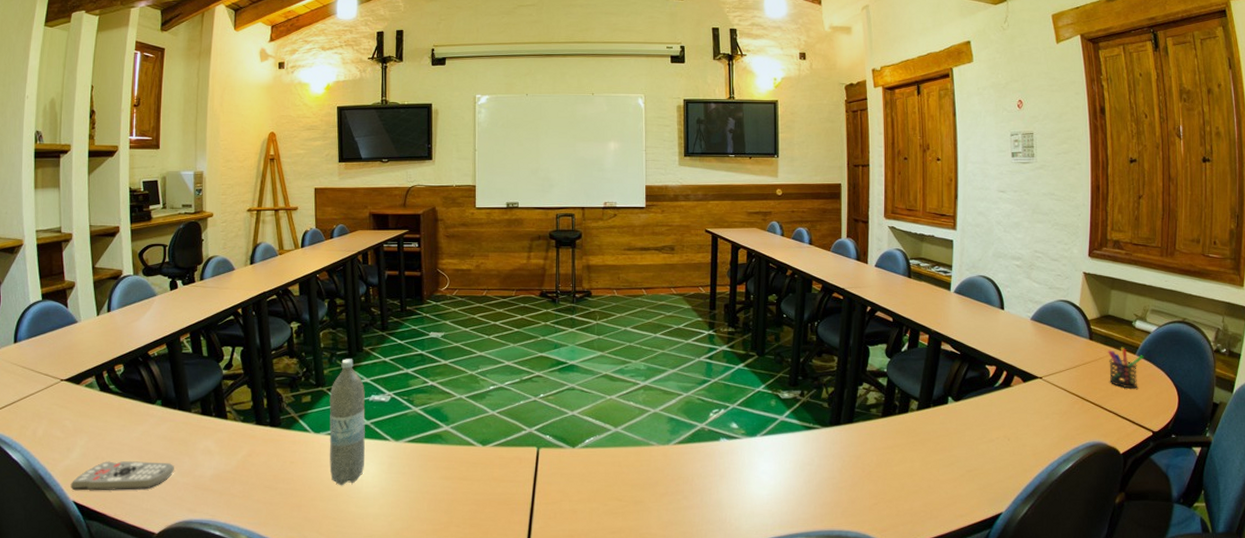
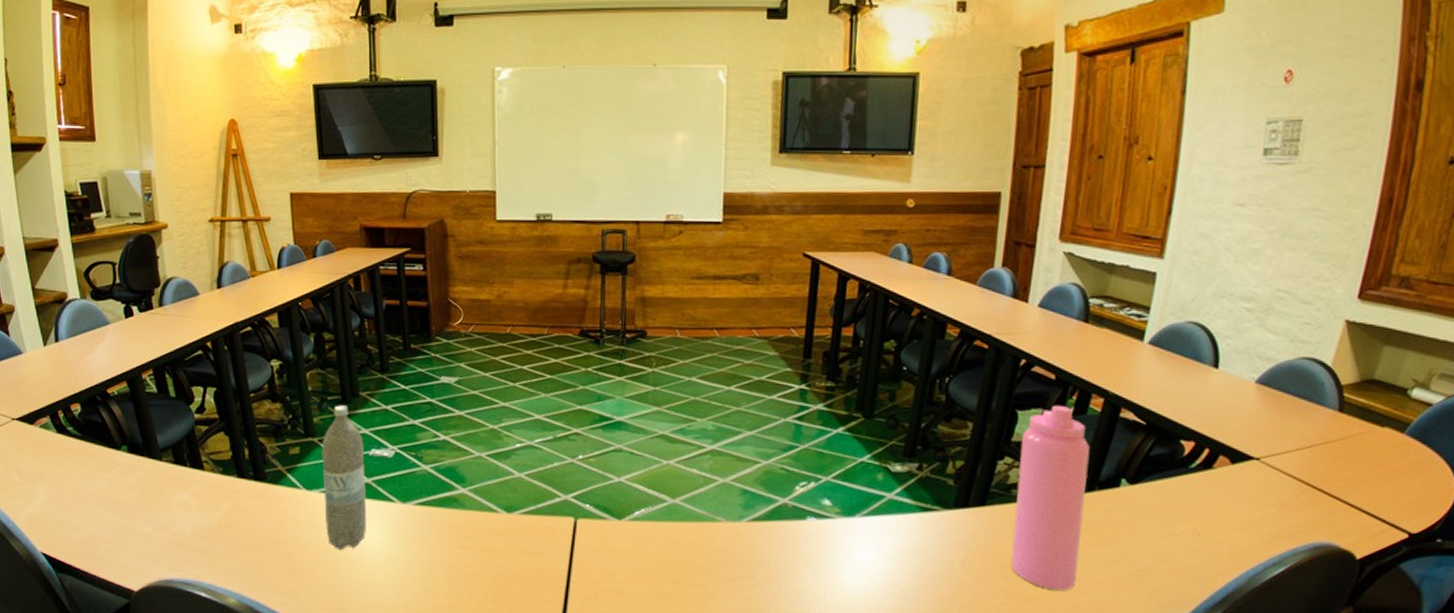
remote control: present [70,461,174,491] -> none [36,511,149,544]
water bottle: none [874,342,926,490] -> present [1010,406,1090,591]
pen holder: present [1107,347,1144,389] -> none [1357,422,1416,478]

